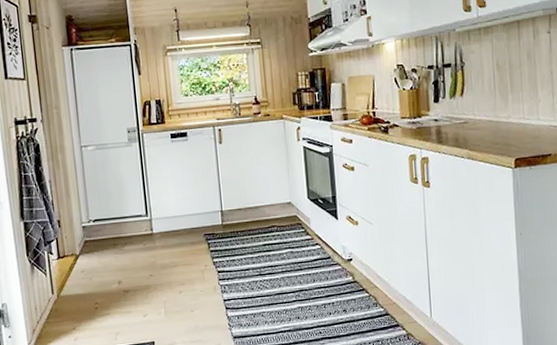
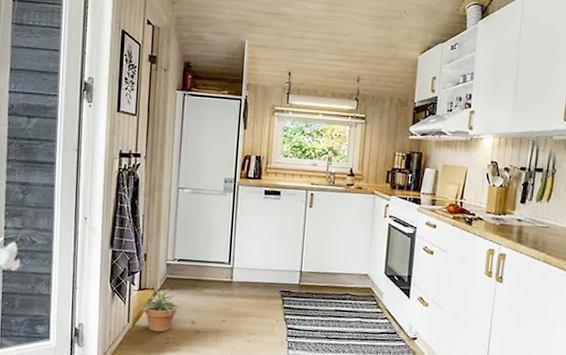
potted plant: none [62,251,106,299] -> present [139,286,182,333]

